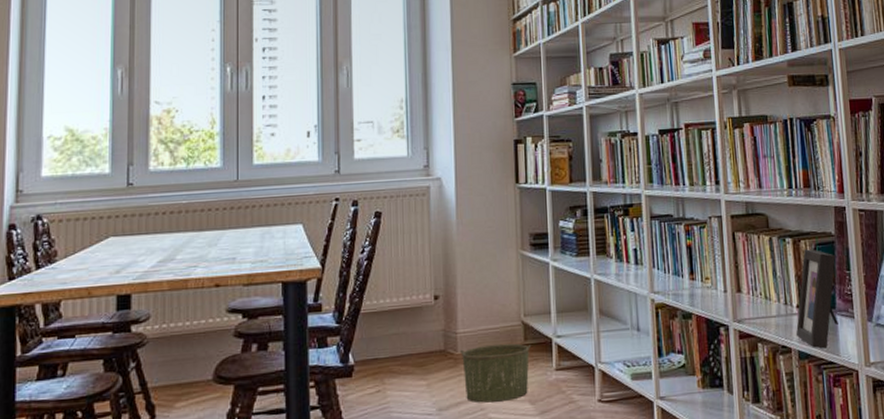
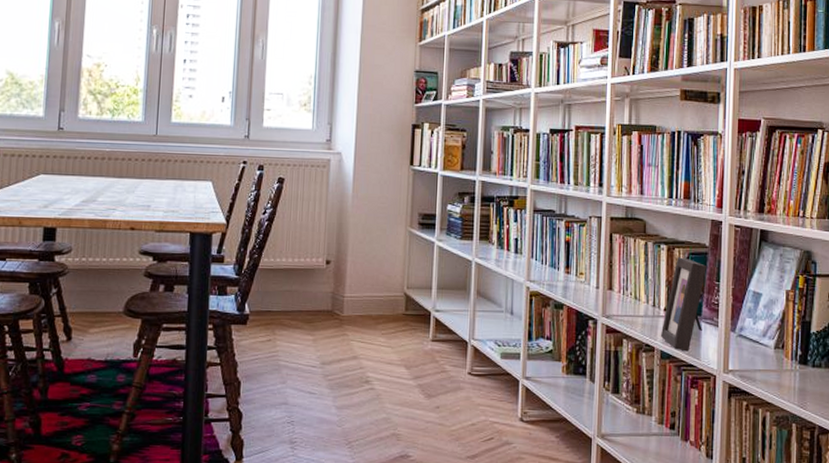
basket: present [460,343,532,403] -> none [346,311,412,363]

